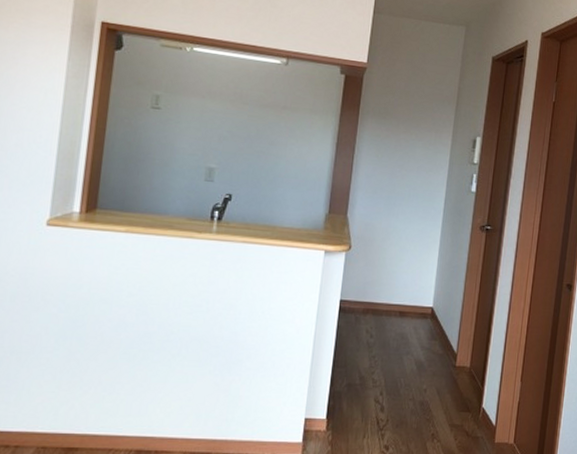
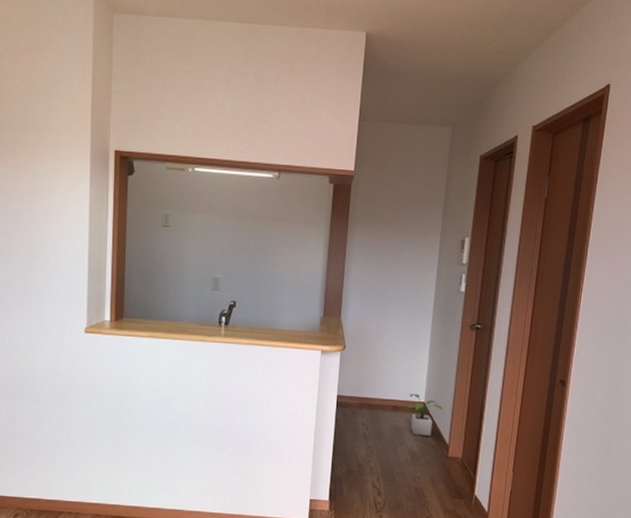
potted plant: none [414,298,453,344] -> present [407,394,444,436]

